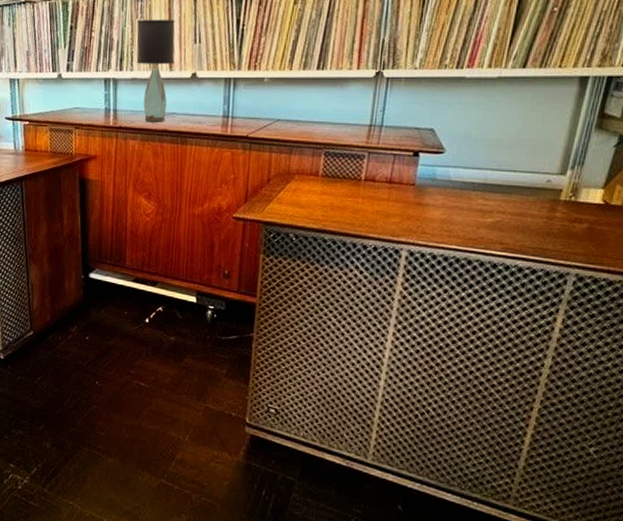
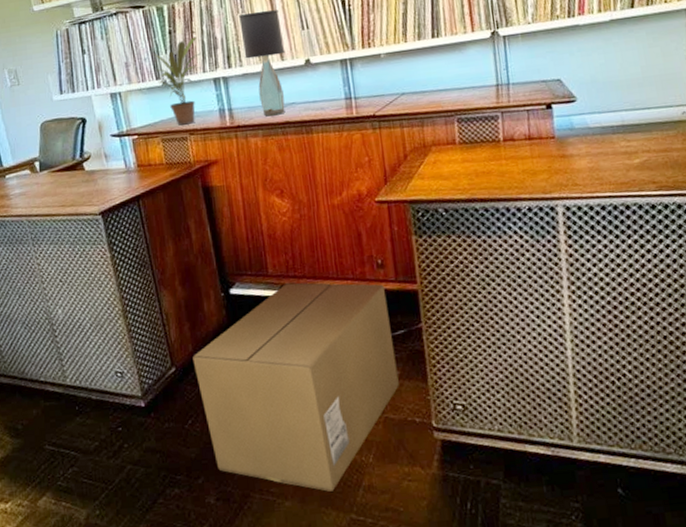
box: none [49,277,227,458] -> present [192,283,399,492]
potted plant: none [54,35,97,118] -> present [154,36,204,126]

